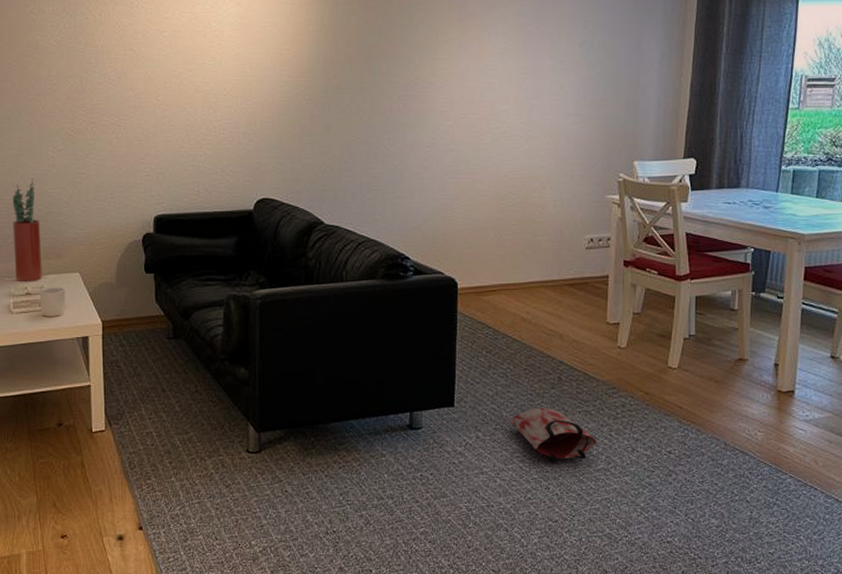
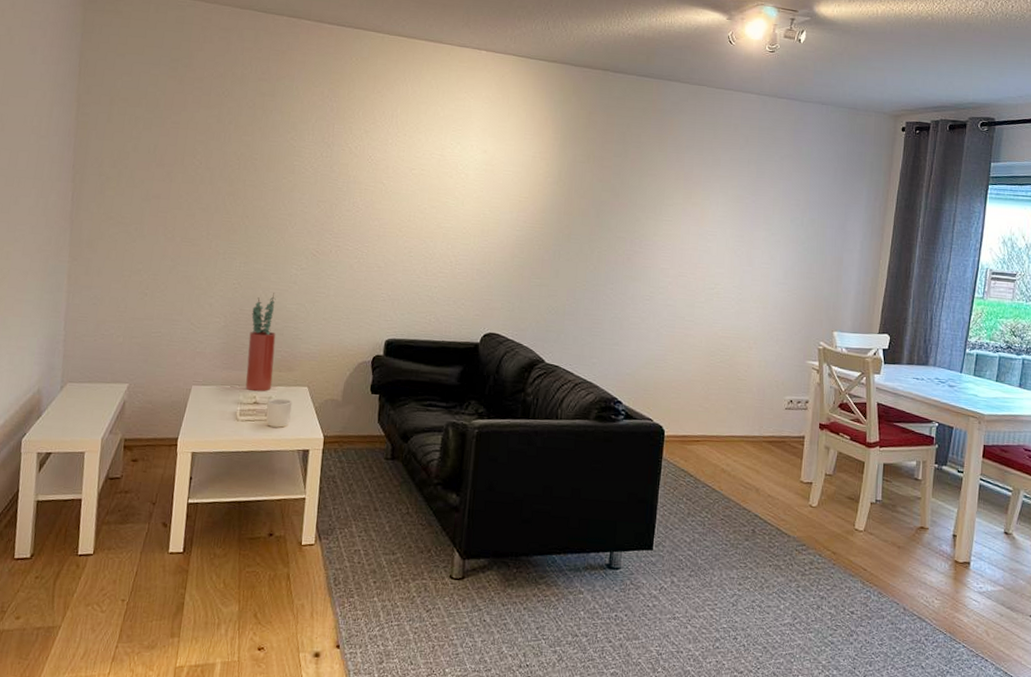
bag: present [509,407,598,462] -> none [703,557,786,614]

